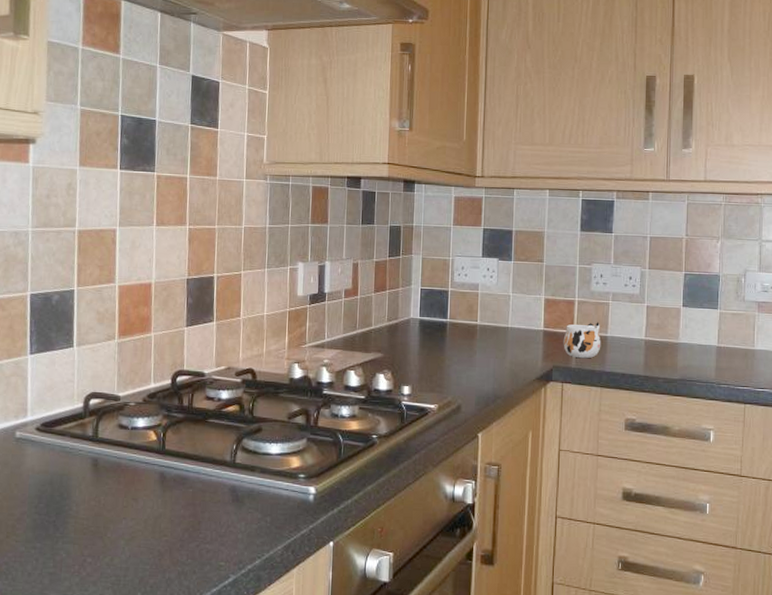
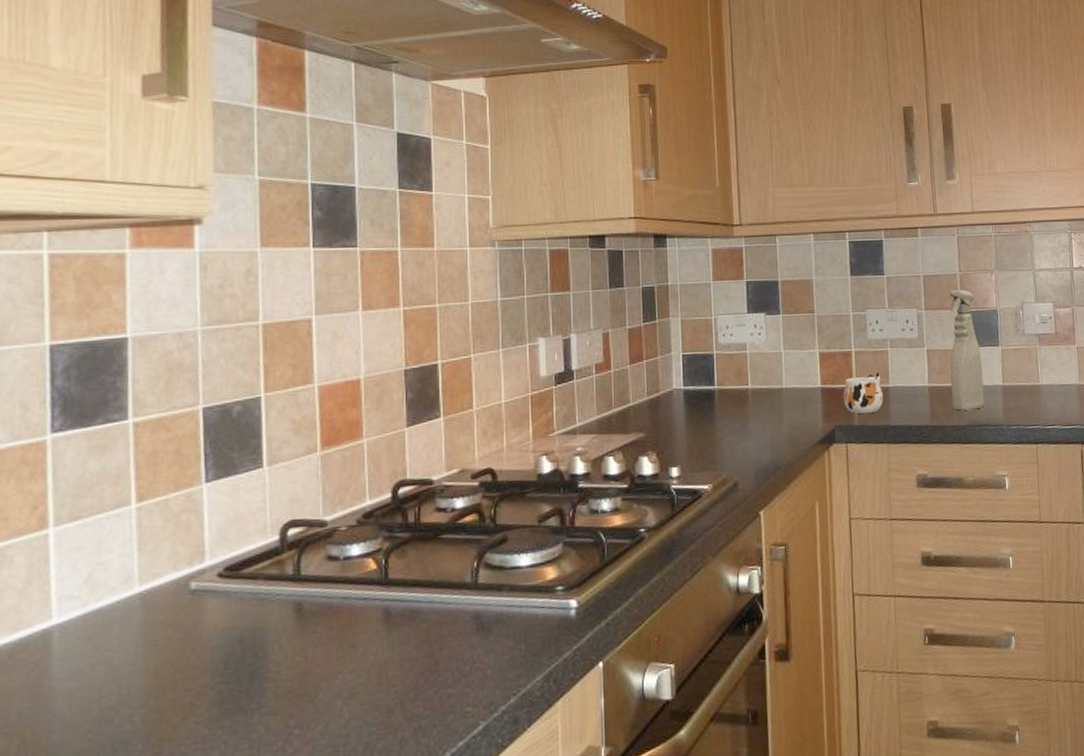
spray bottle: none [666,253,699,366] -> present [949,289,985,411]

